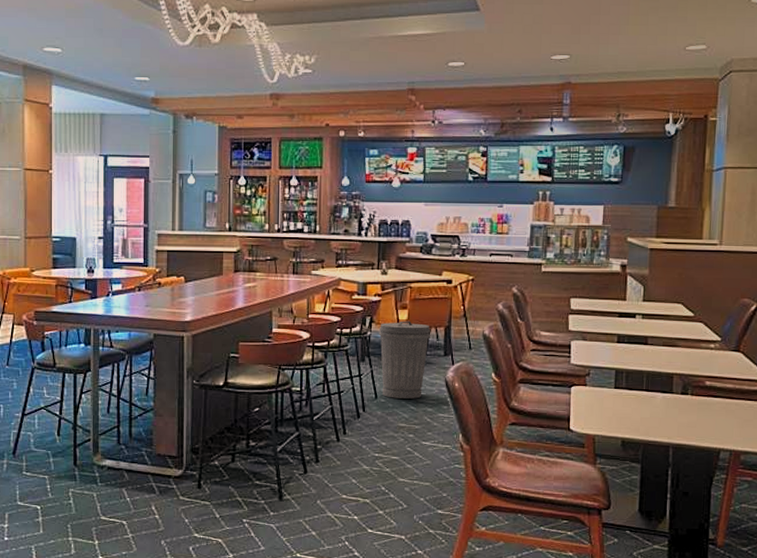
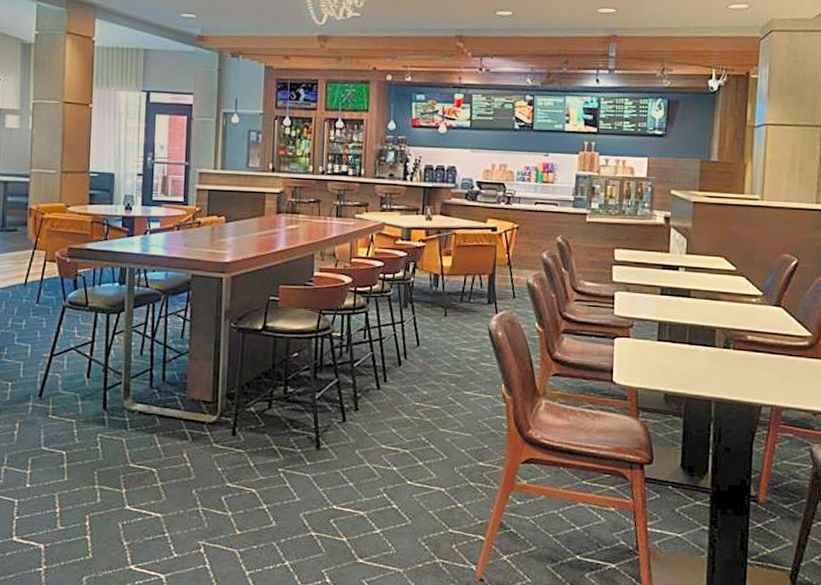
trash can: present [378,320,431,399] -> none [422,267,475,347]

